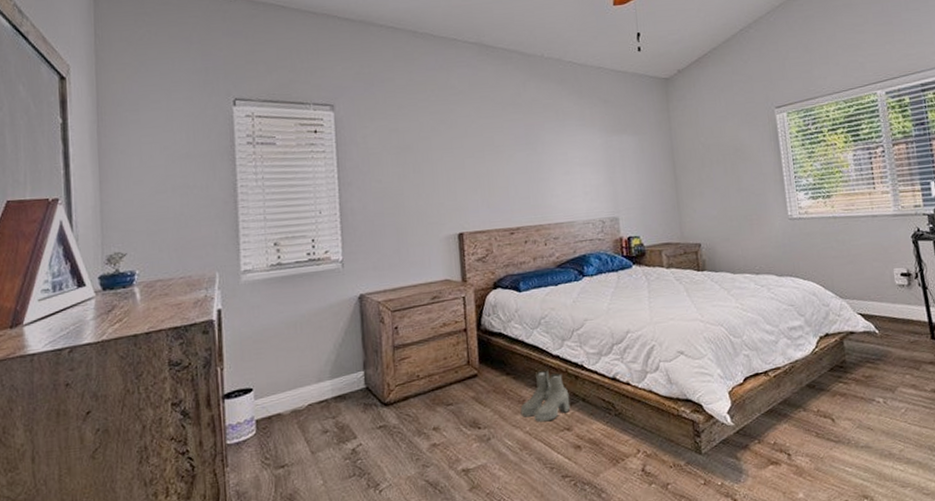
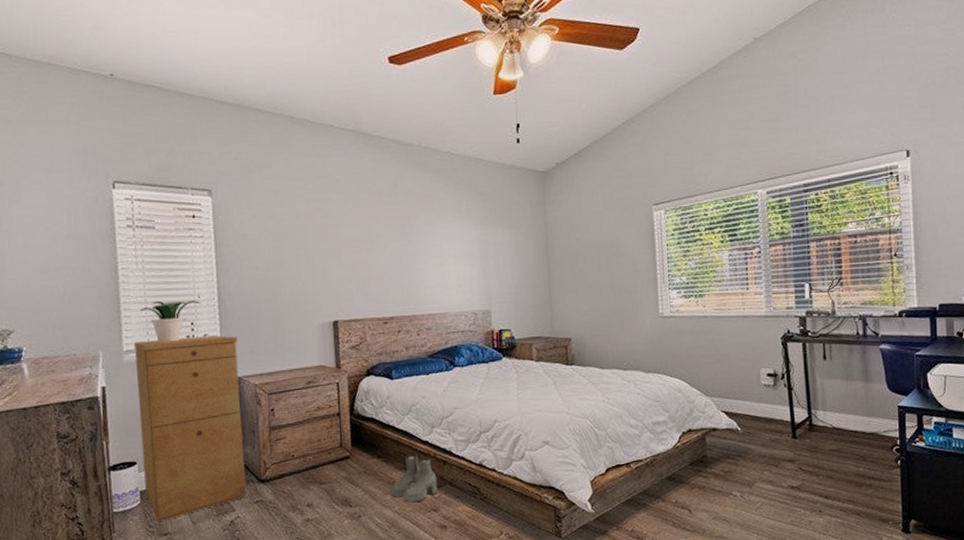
filing cabinet: none [251,251,369,454] -> present [133,335,247,522]
potted plant: none [259,216,322,261] -> present [140,300,200,343]

